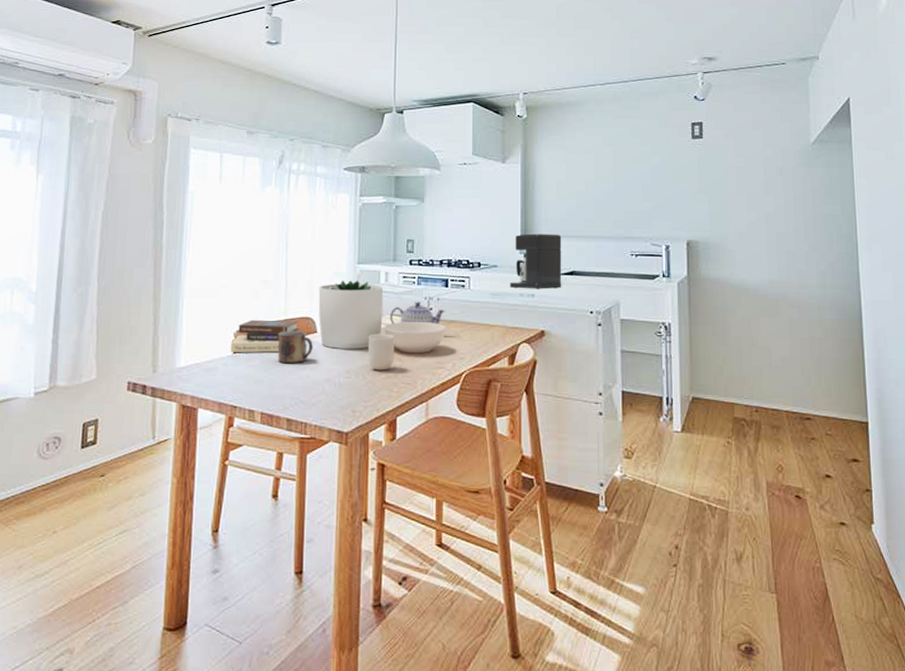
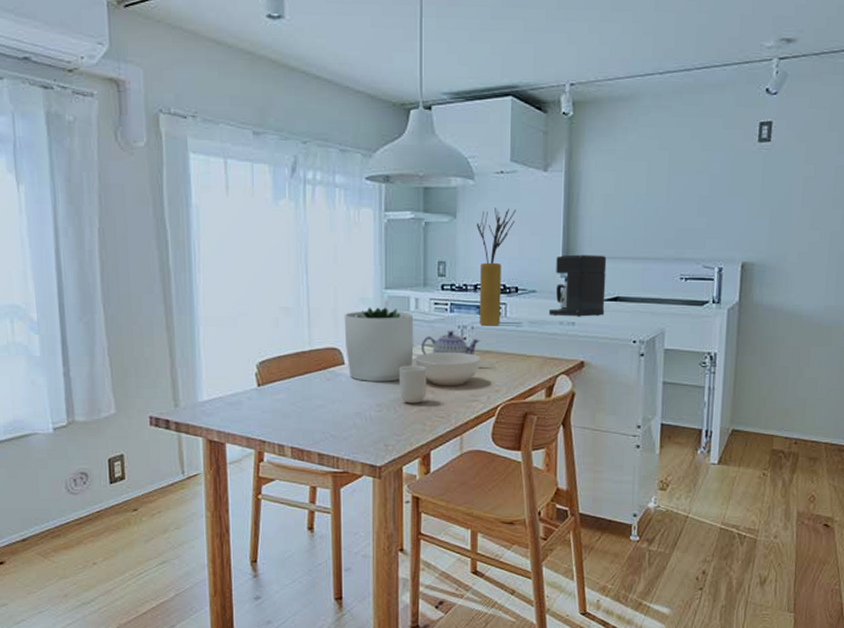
books: present [230,319,300,353] -> none [253,350,326,386]
mug: present [278,331,313,364] -> none [303,362,341,397]
vase: none [442,194,479,299] -> present [476,208,517,327]

